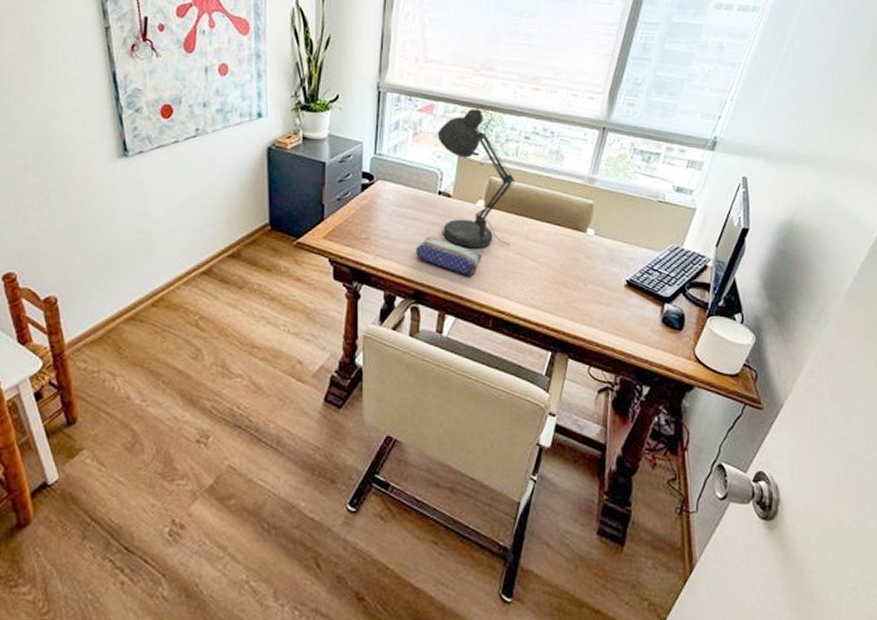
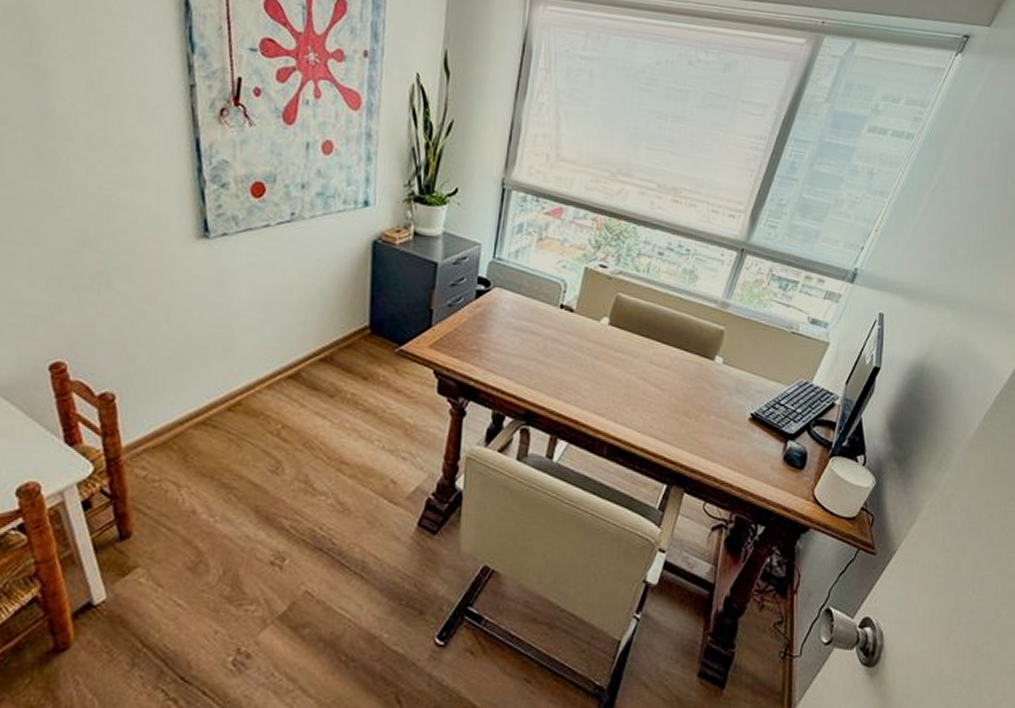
pencil case: present [415,237,482,276] -> none [529,353,602,399]
desk lamp: present [437,109,514,249] -> none [562,217,643,369]

